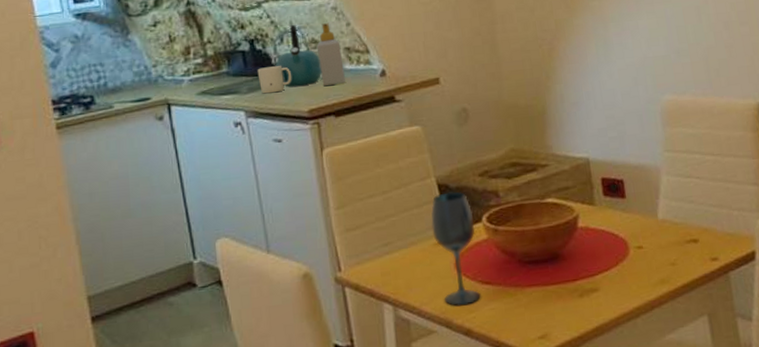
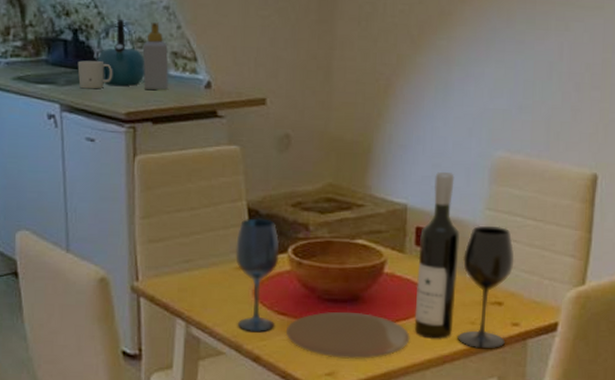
plate: none [493,269,615,320] -> present [286,311,410,360]
bottle: none [606,122,655,285] -> present [414,172,460,338]
wineglass: none [651,165,708,289] -> present [456,225,515,349]

